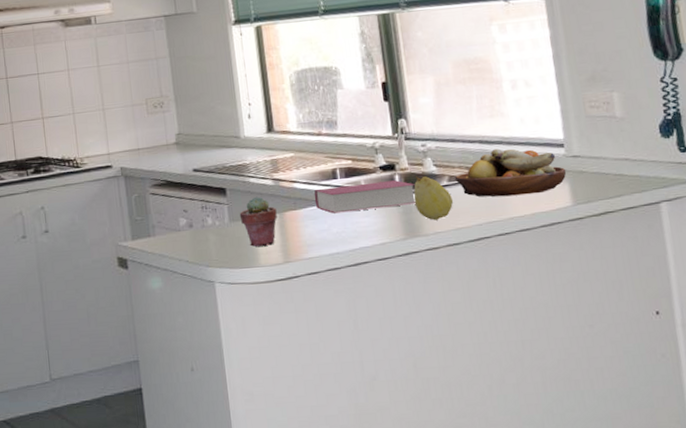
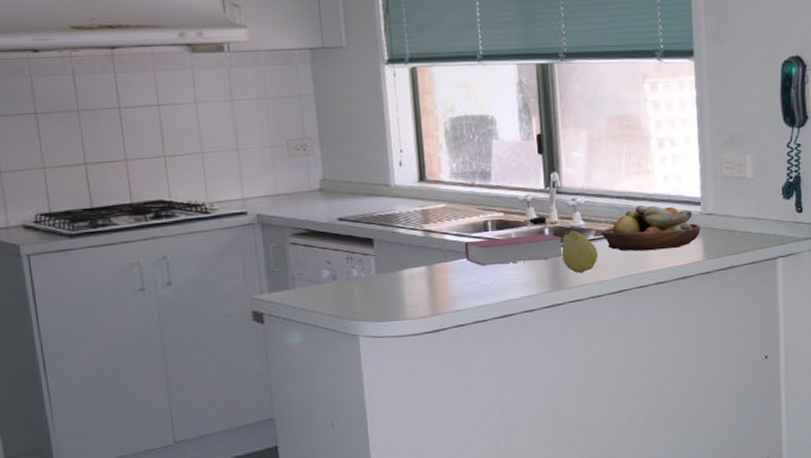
potted succulent: present [239,196,277,247] -> none [387,248,426,299]

